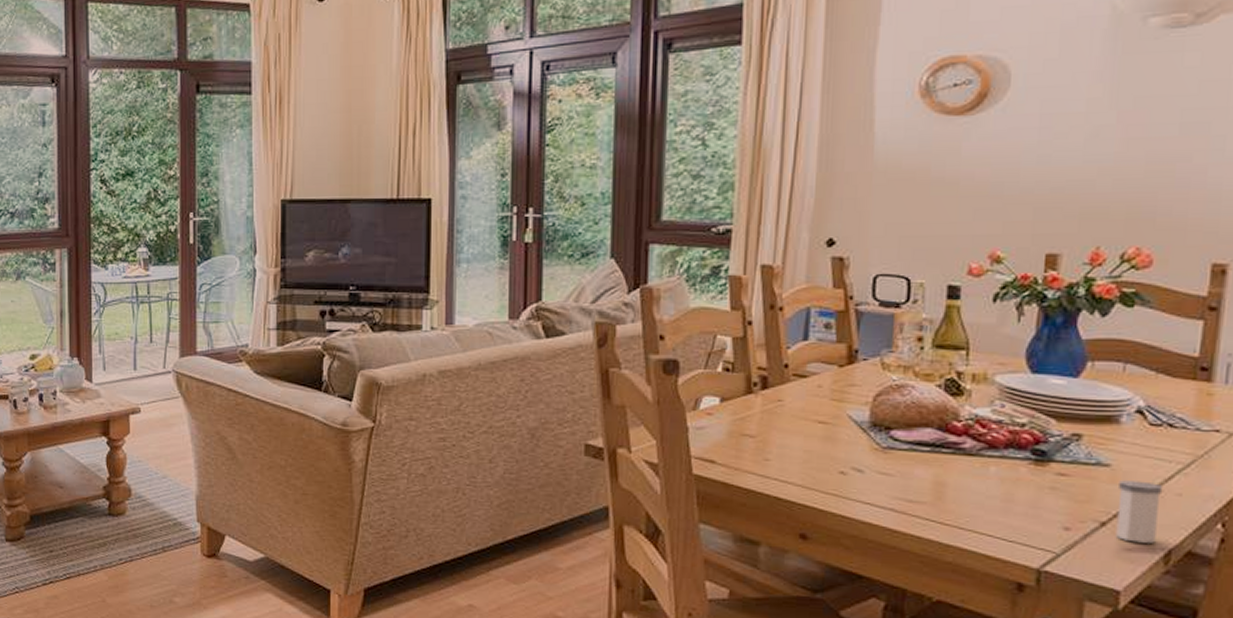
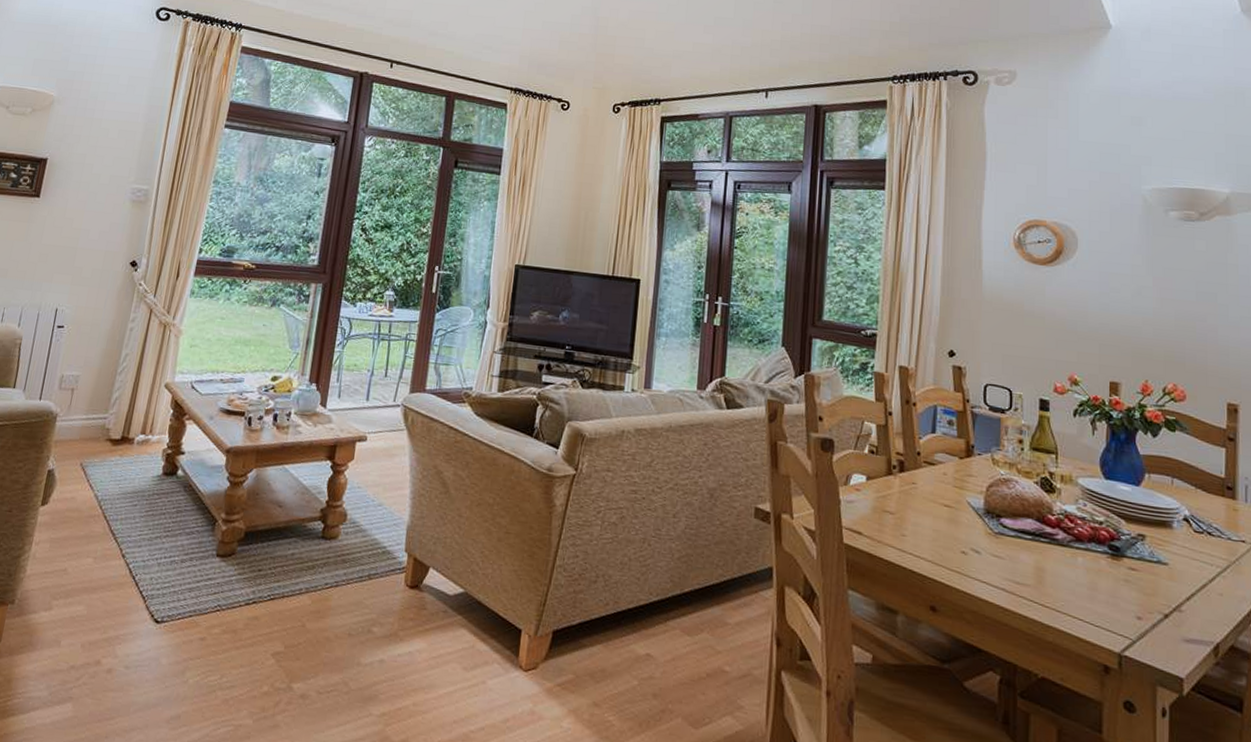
salt shaker: present [1115,480,1164,543] -> none [1176,578,1209,637]

